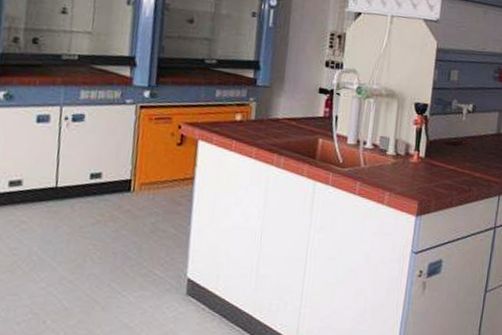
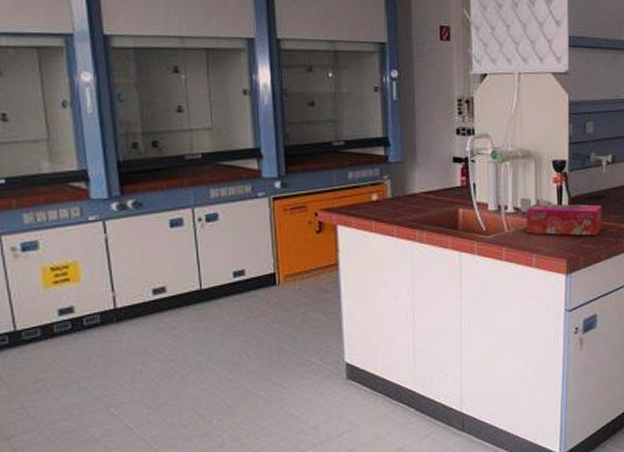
tissue box: none [382,143,458,182] -> present [527,204,602,236]

